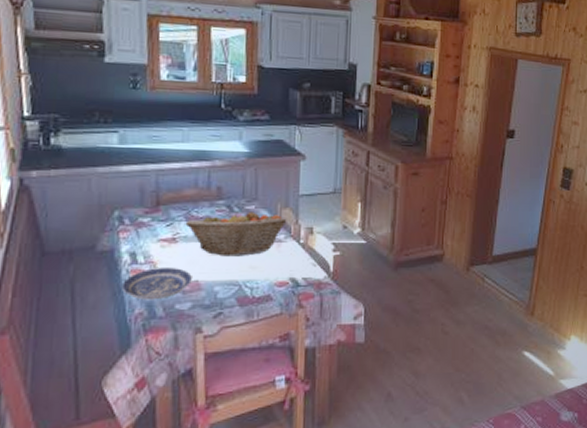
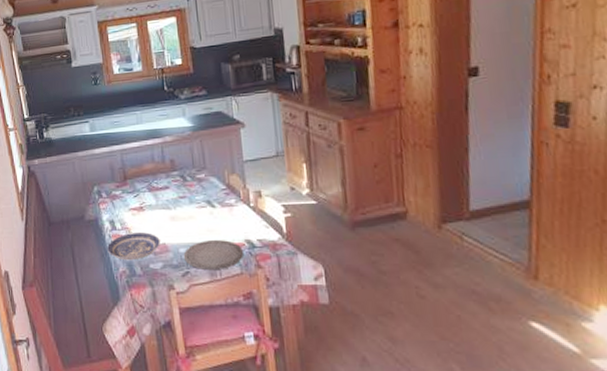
fruit basket: present [185,211,287,256] -> none [148,180,236,221]
plate: none [217,278,286,311] -> present [183,240,243,271]

